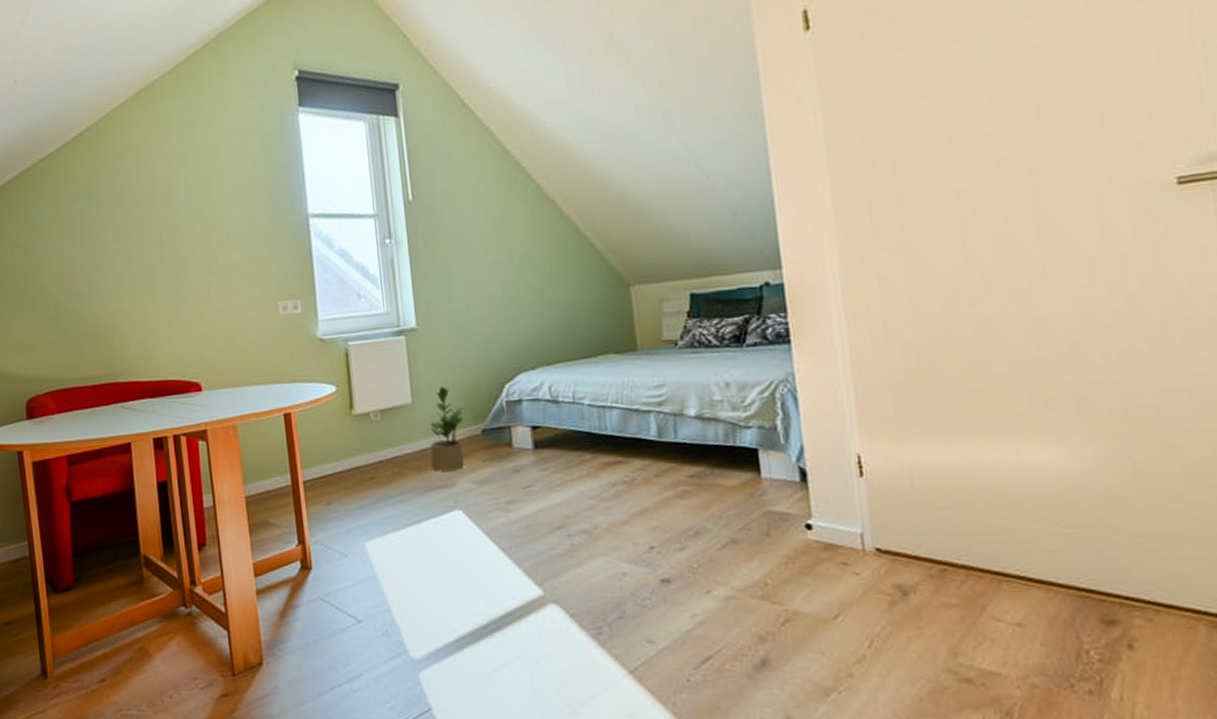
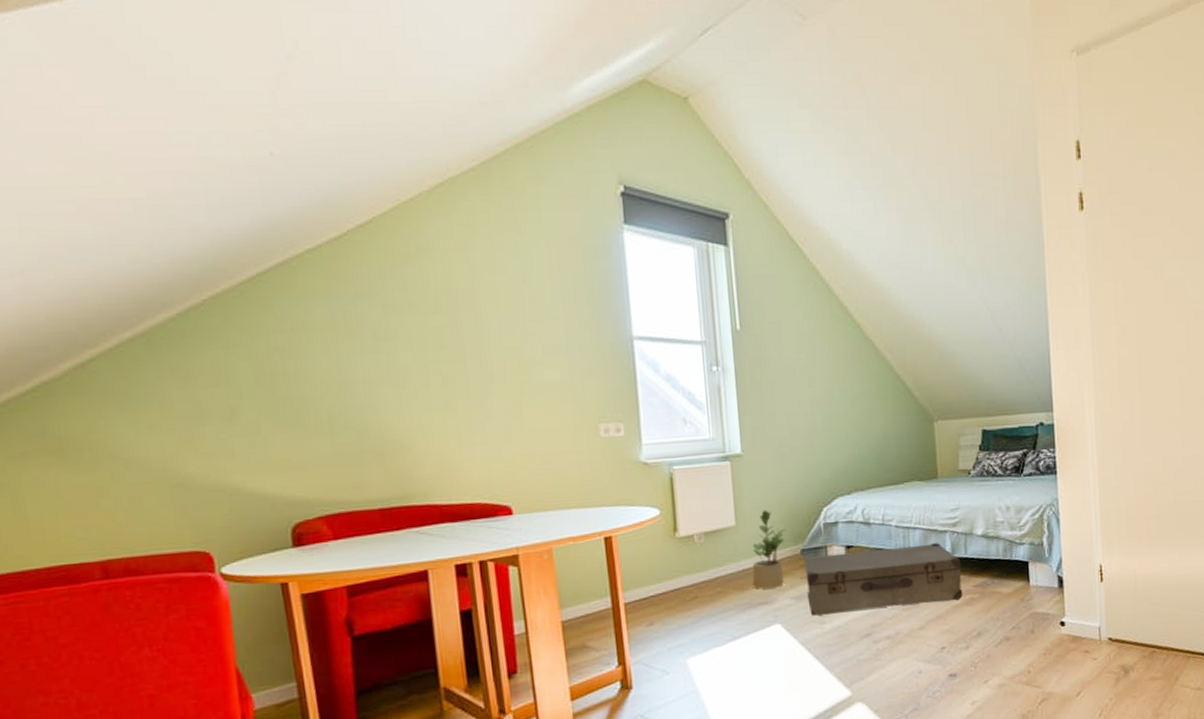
suitcase: none [486,424,675,503] -> present [804,543,963,616]

